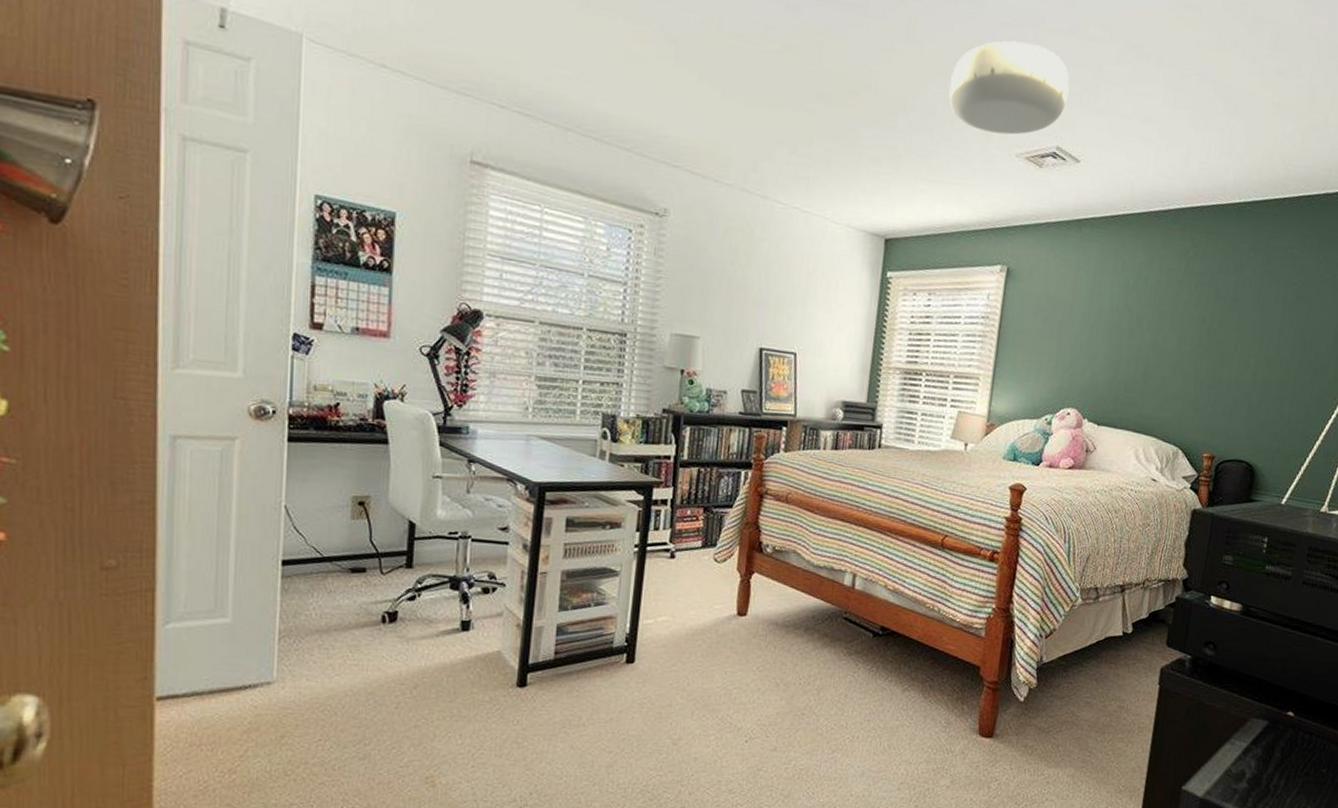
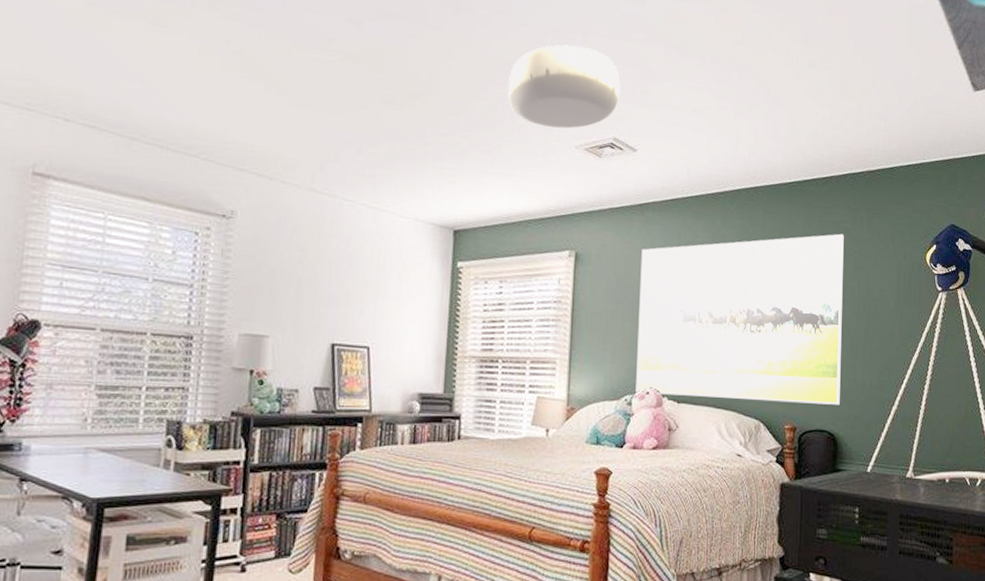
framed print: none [1056,260,1290,437] -> present [635,233,844,405]

